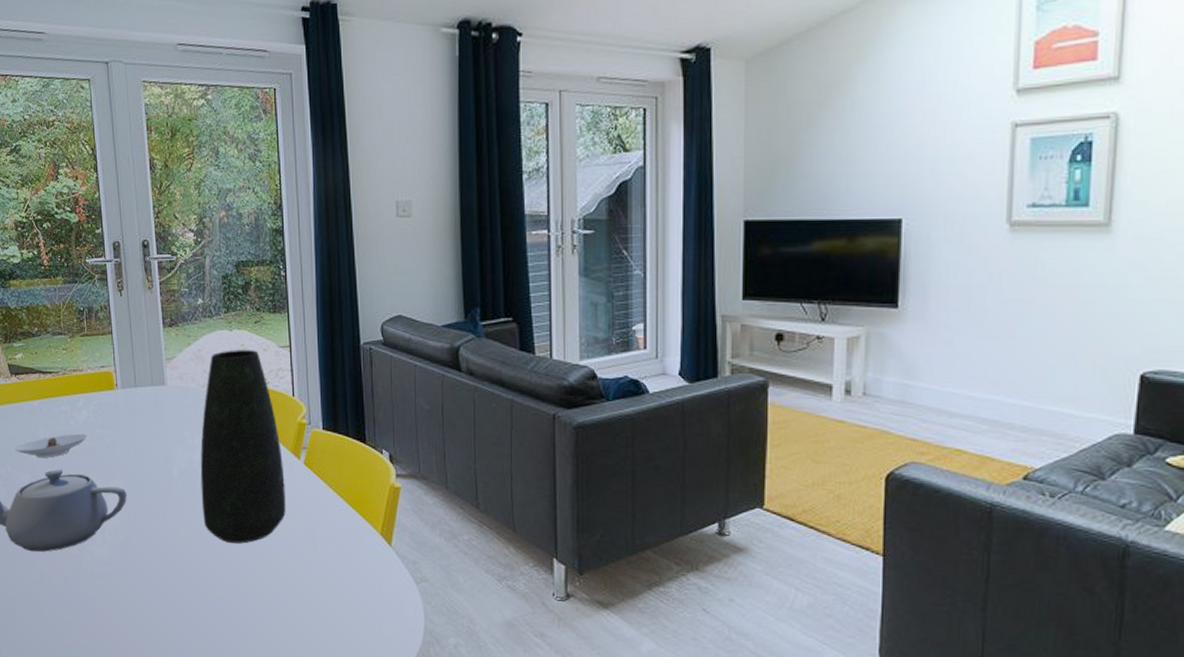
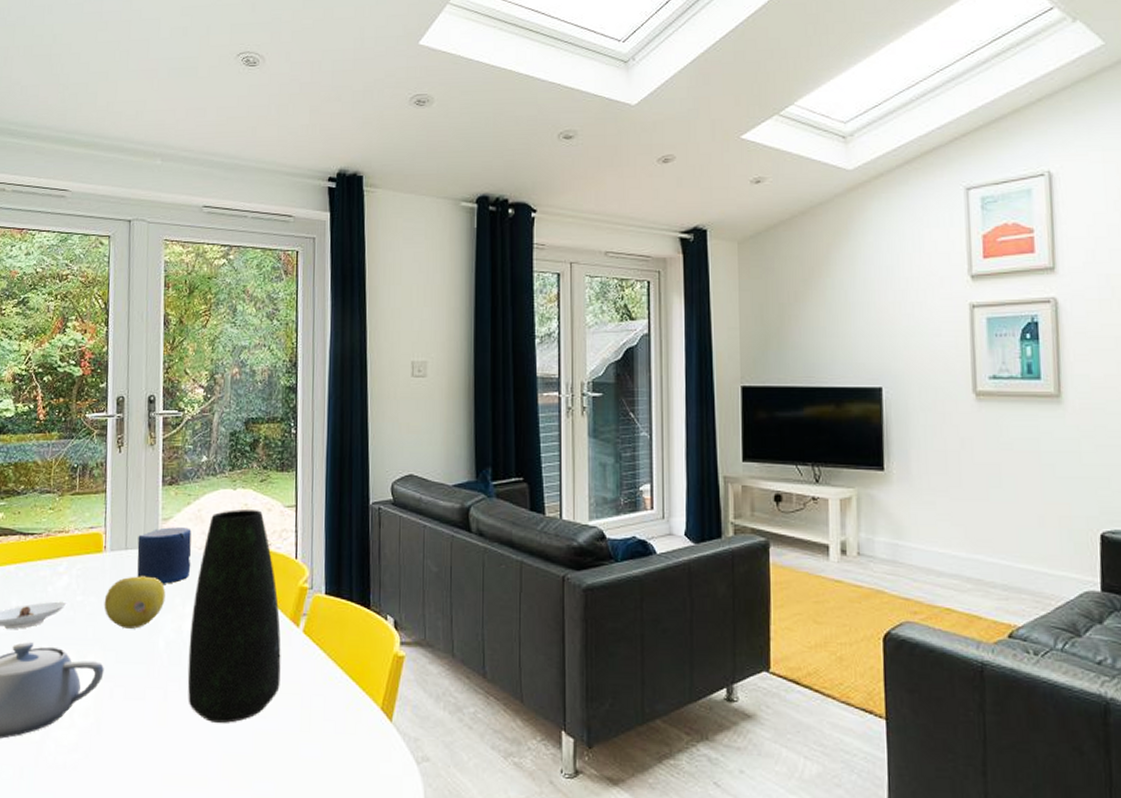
fruit: none [120,411,176,459] -> present [104,576,166,629]
candle: none [145,366,196,419] -> present [137,527,192,584]

